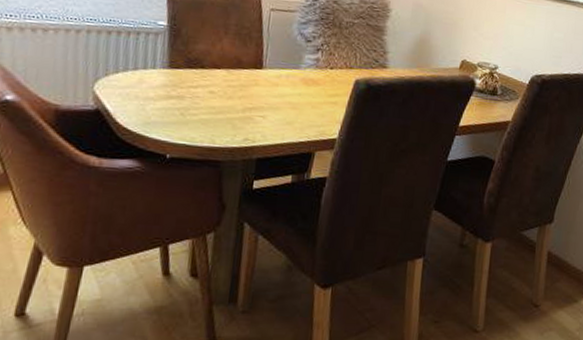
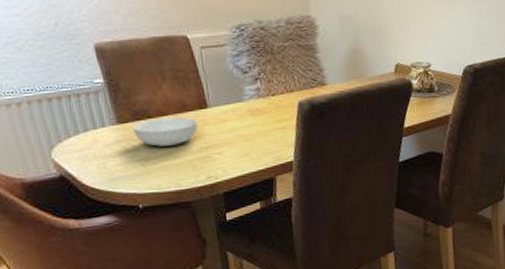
serving bowl: none [182,70,249,100] -> present [132,117,199,147]

